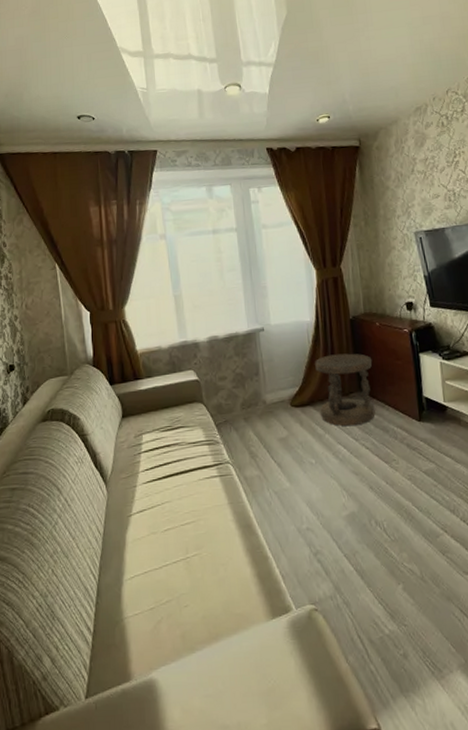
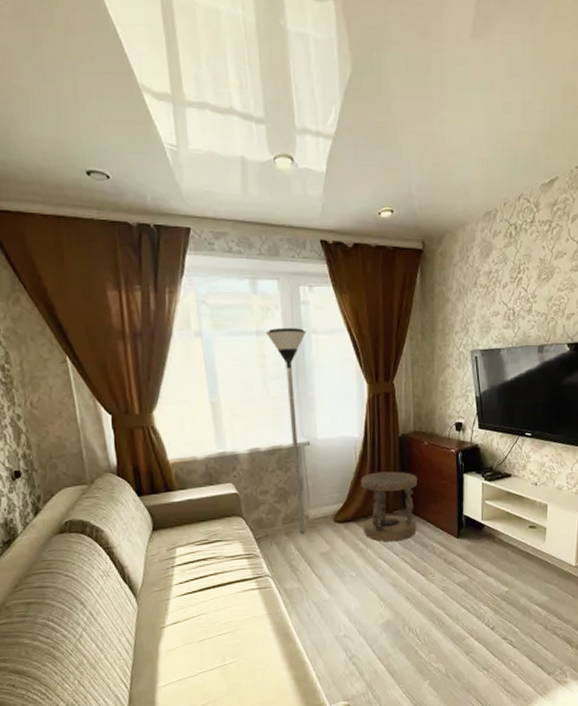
floor lamp: none [221,224,262,418] -> present [265,328,306,533]

